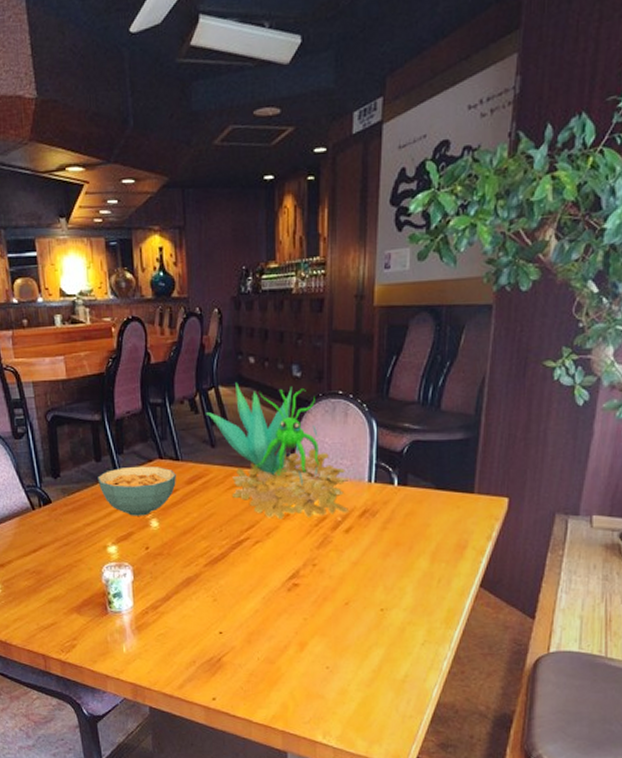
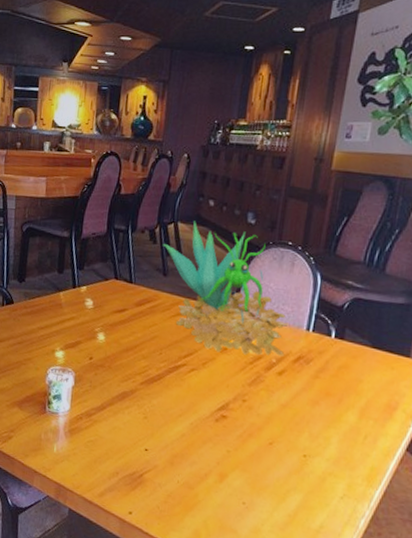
cereal bowl: present [97,466,177,516] -> none [57,281,129,329]

